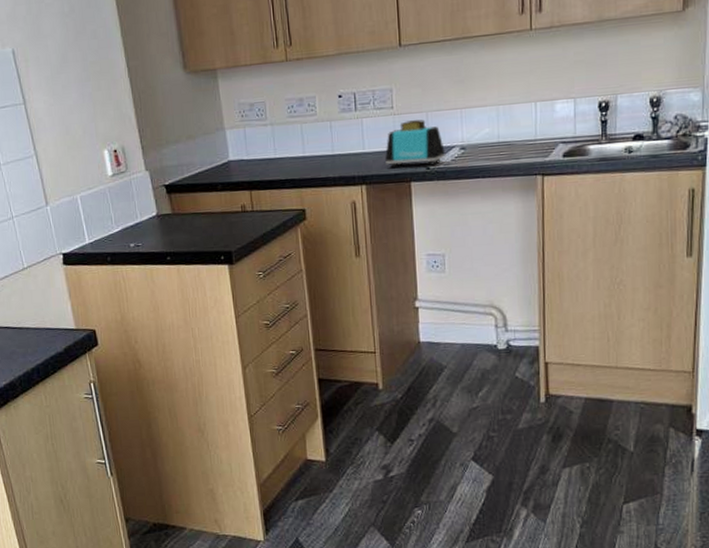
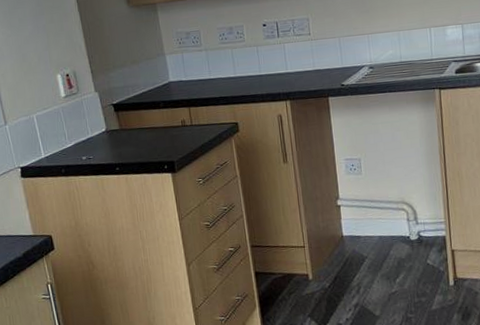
toaster: present [385,119,445,169] -> none [305,44,357,86]

